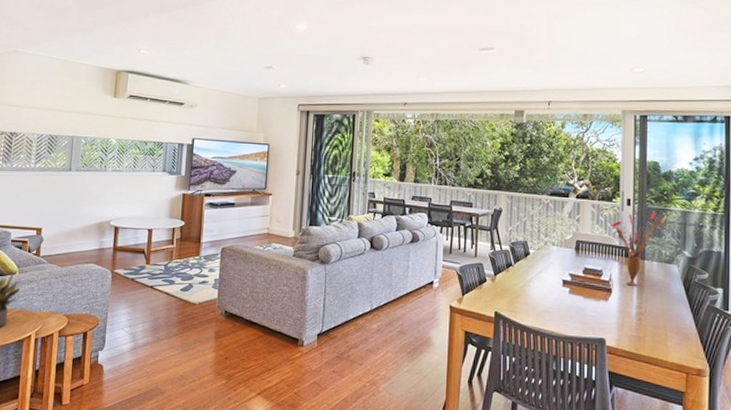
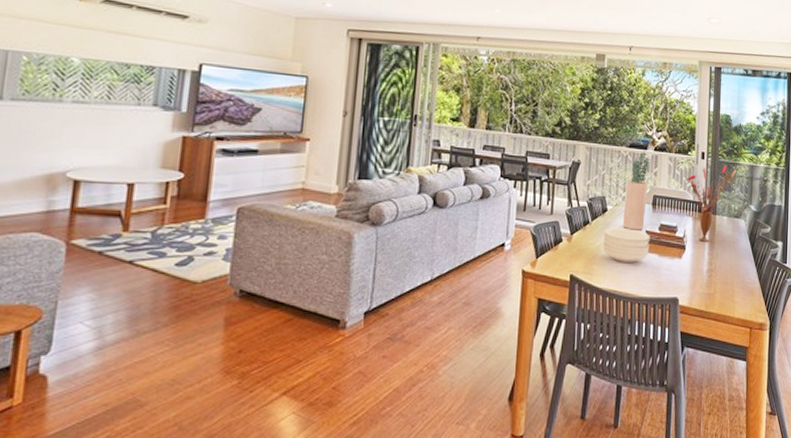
bowl: none [525,270,574,304] -> present [602,228,650,264]
vase: none [545,198,572,273] -> present [622,150,650,230]

